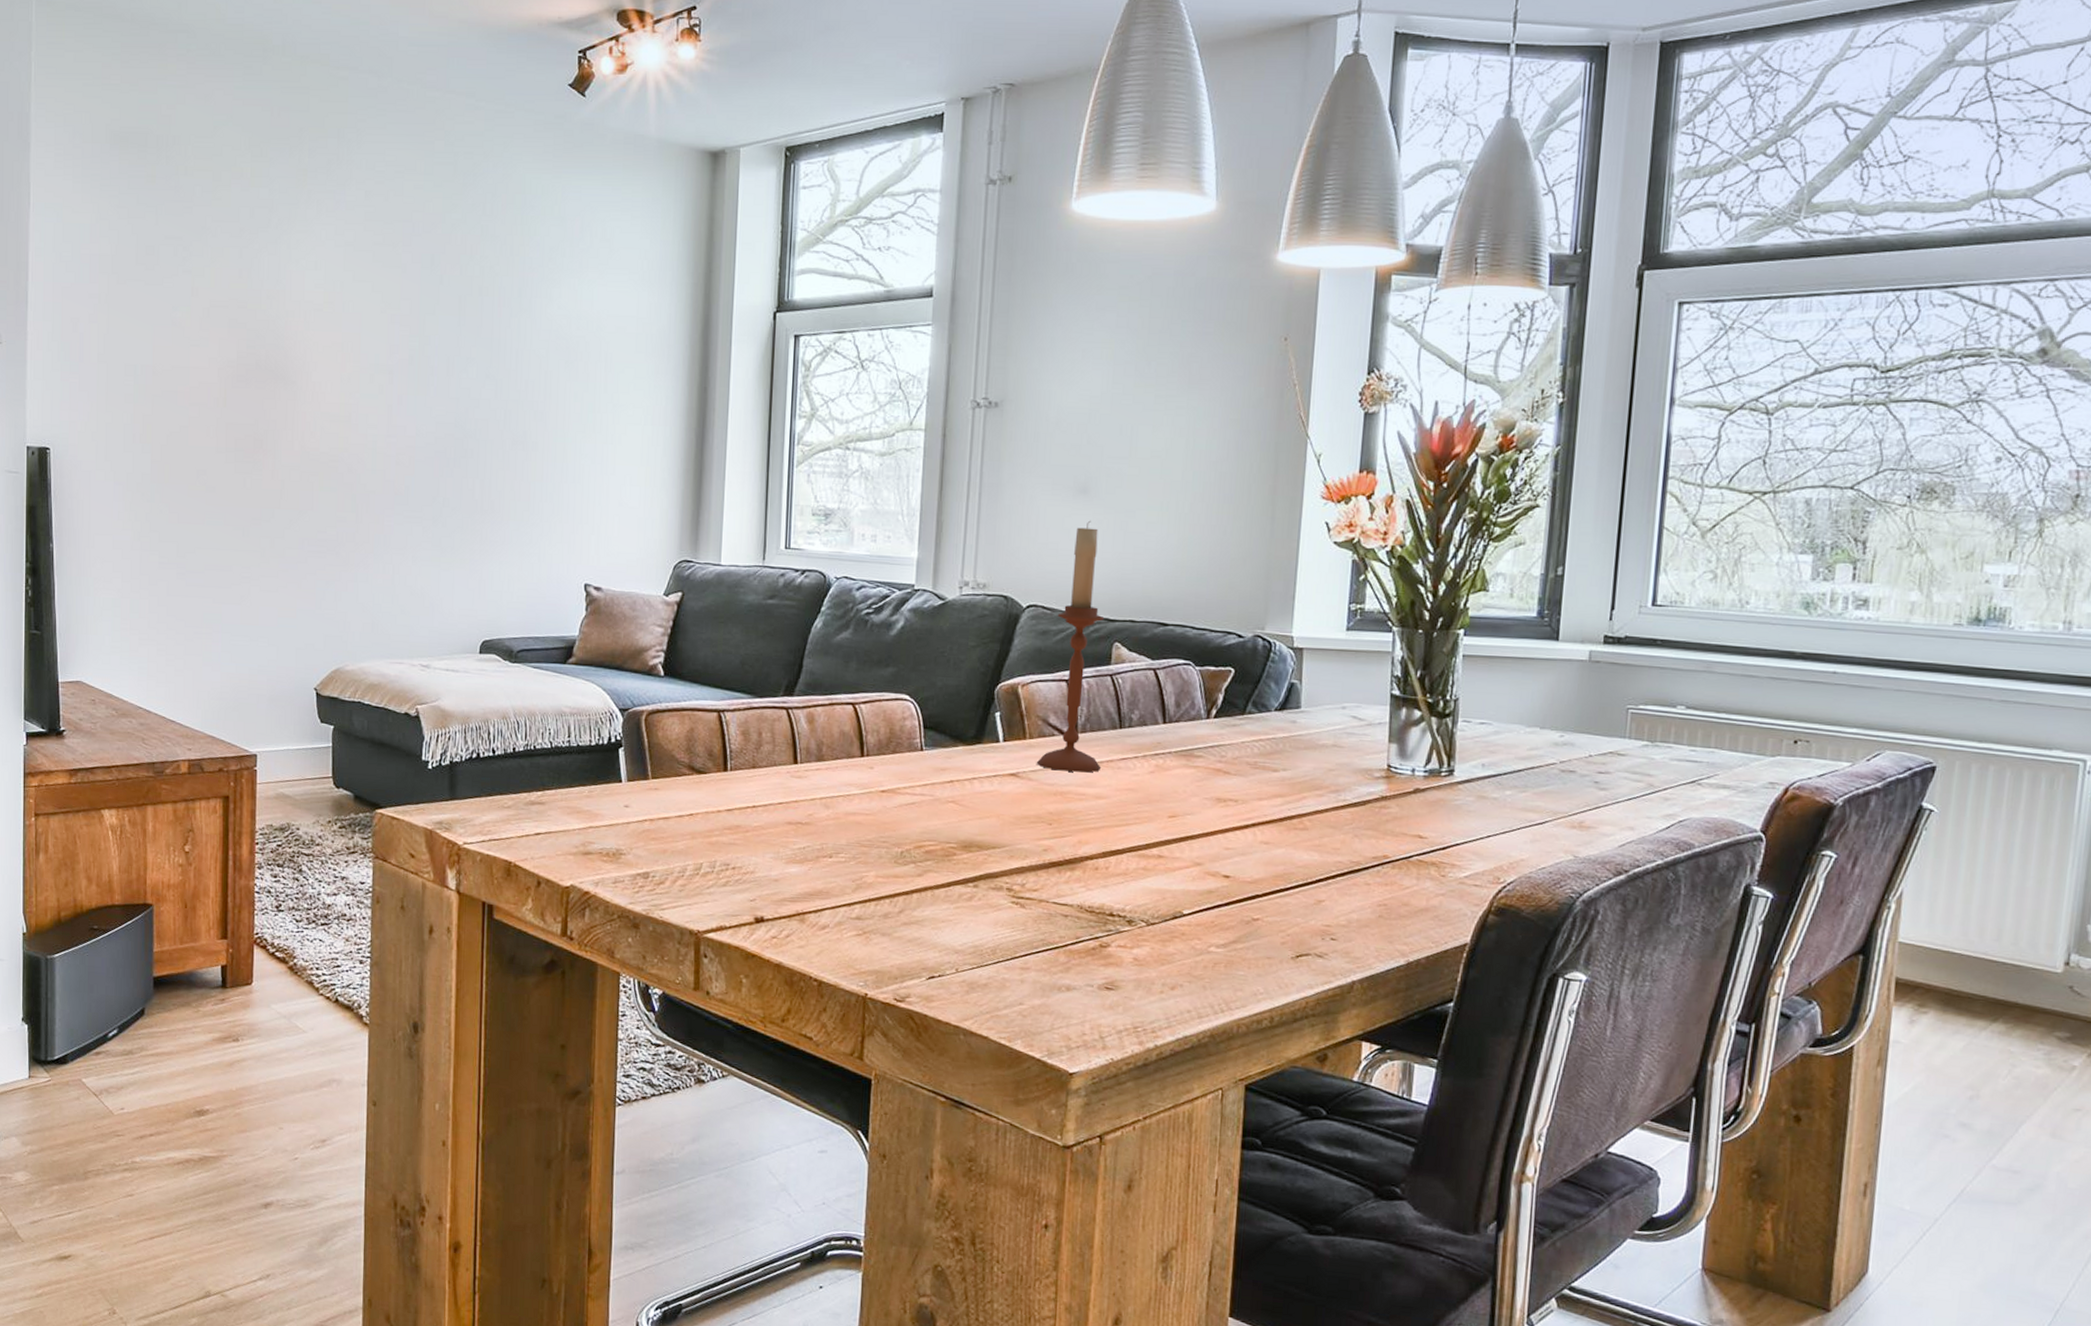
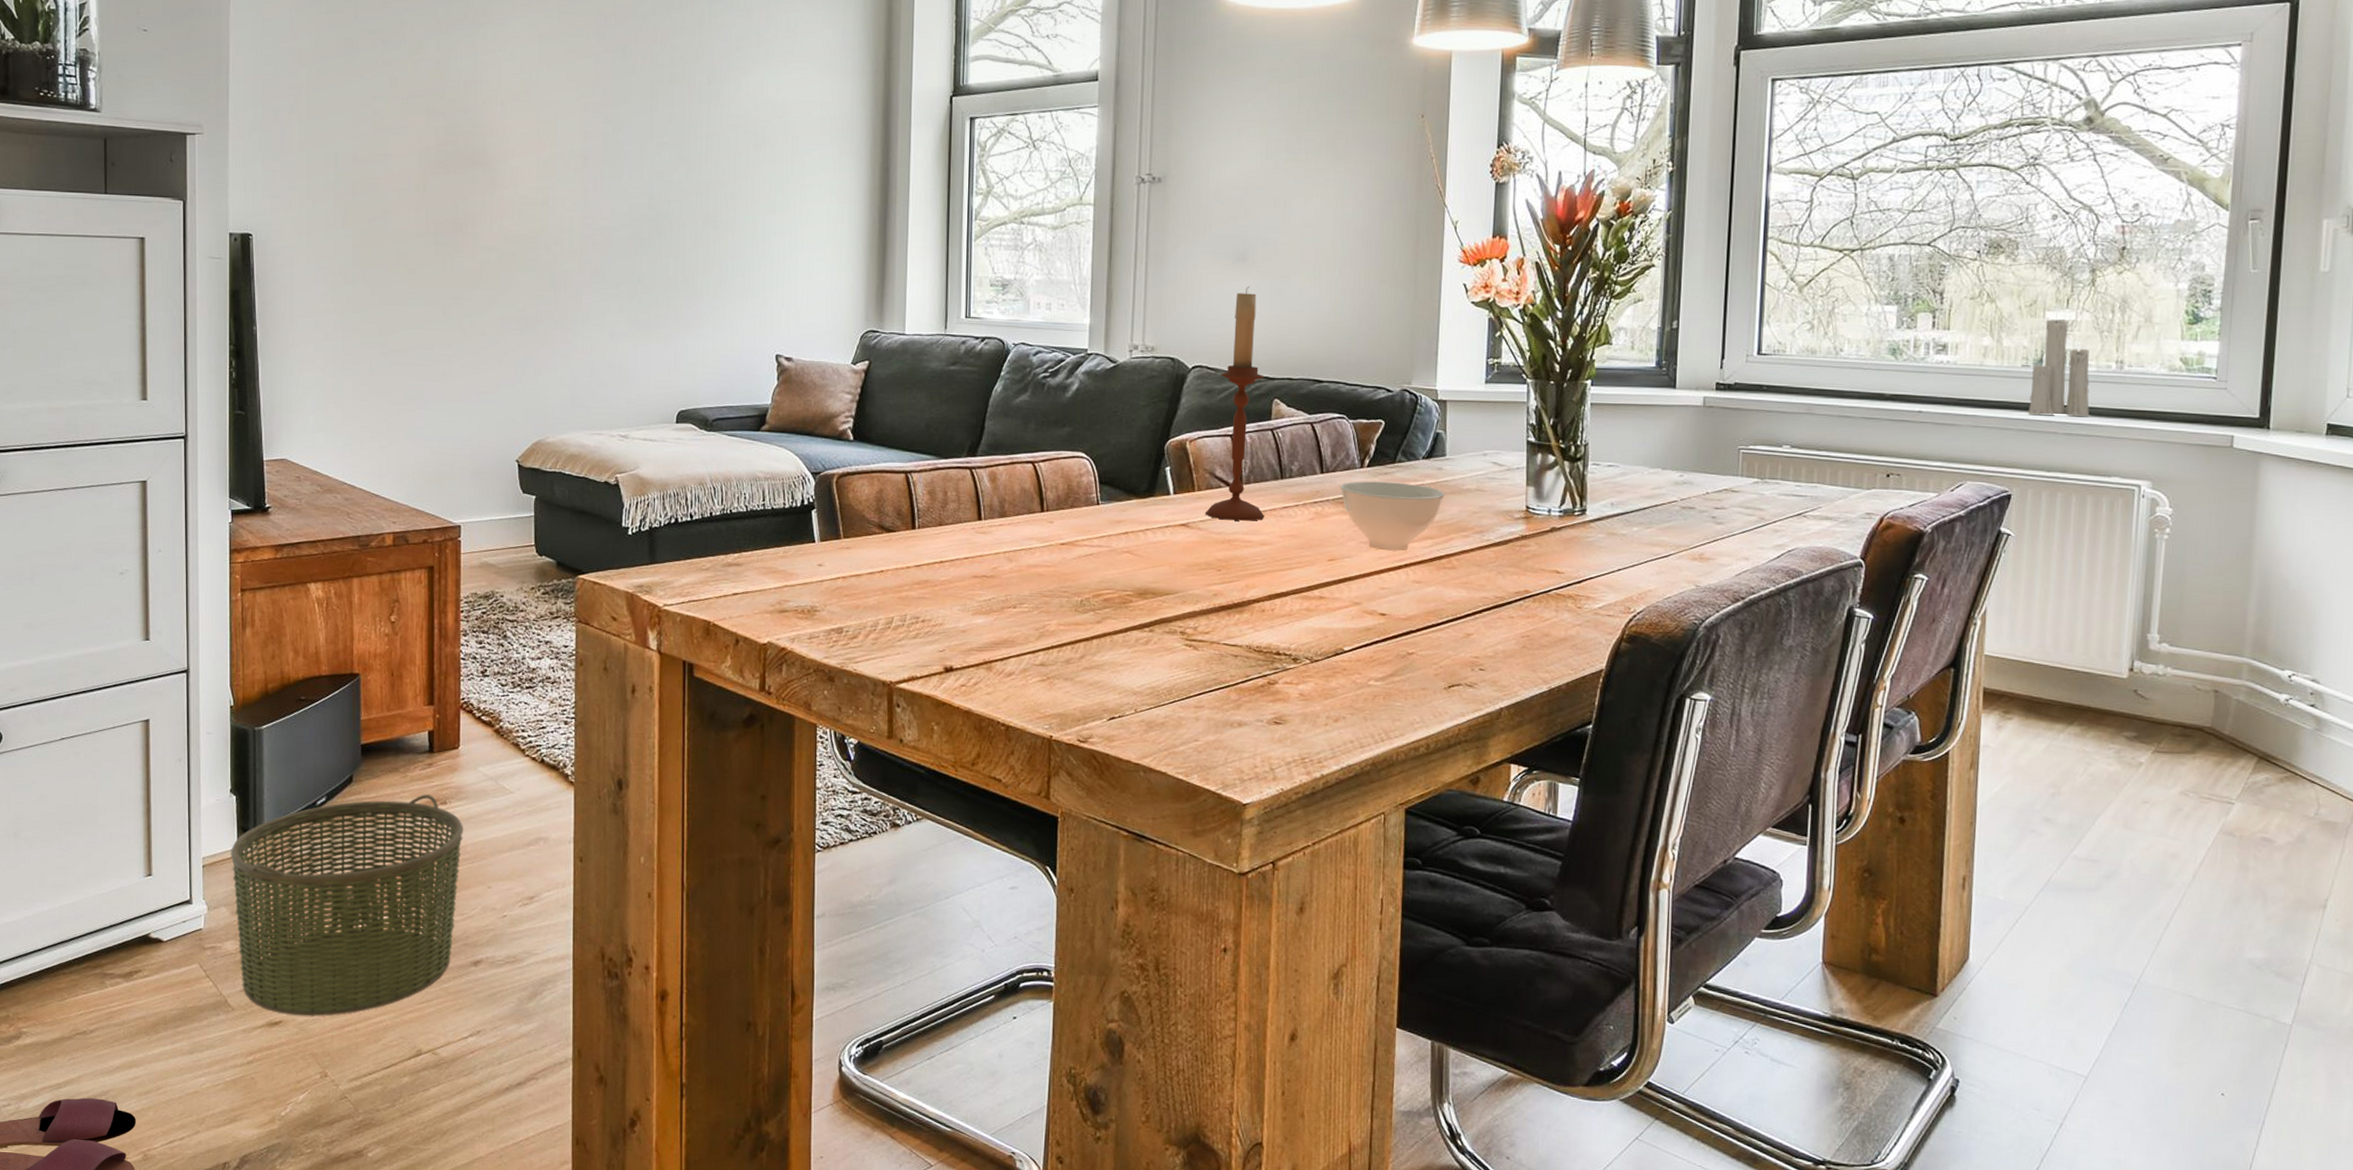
basket: none [21,1030,255,1252] -> present [230,794,463,1016]
bowl: none [1183,732,1298,810] -> present [1340,481,1445,551]
candle: none [1958,560,2033,682] -> present [2027,307,2090,416]

